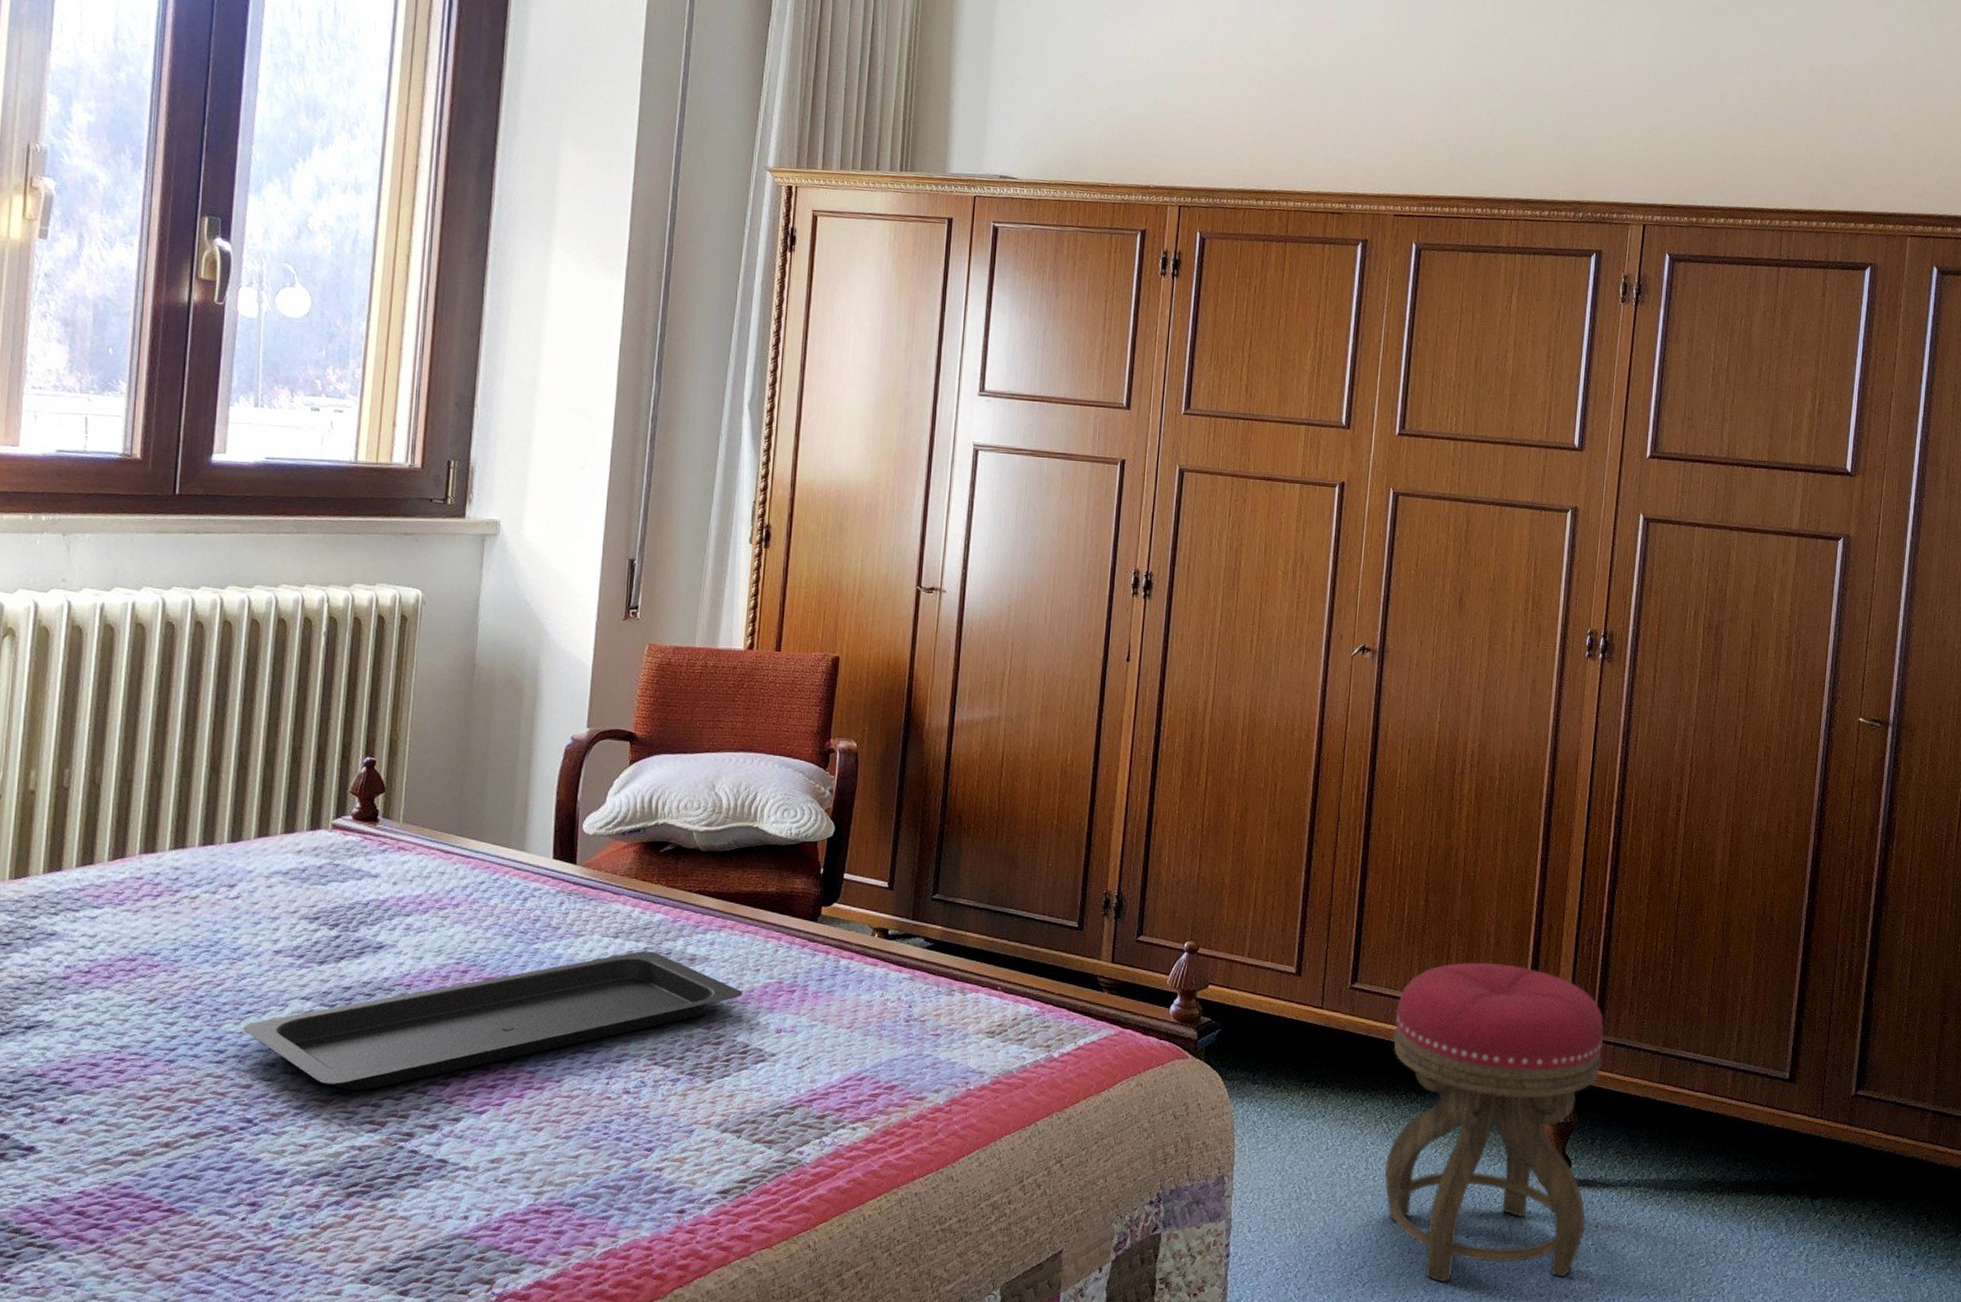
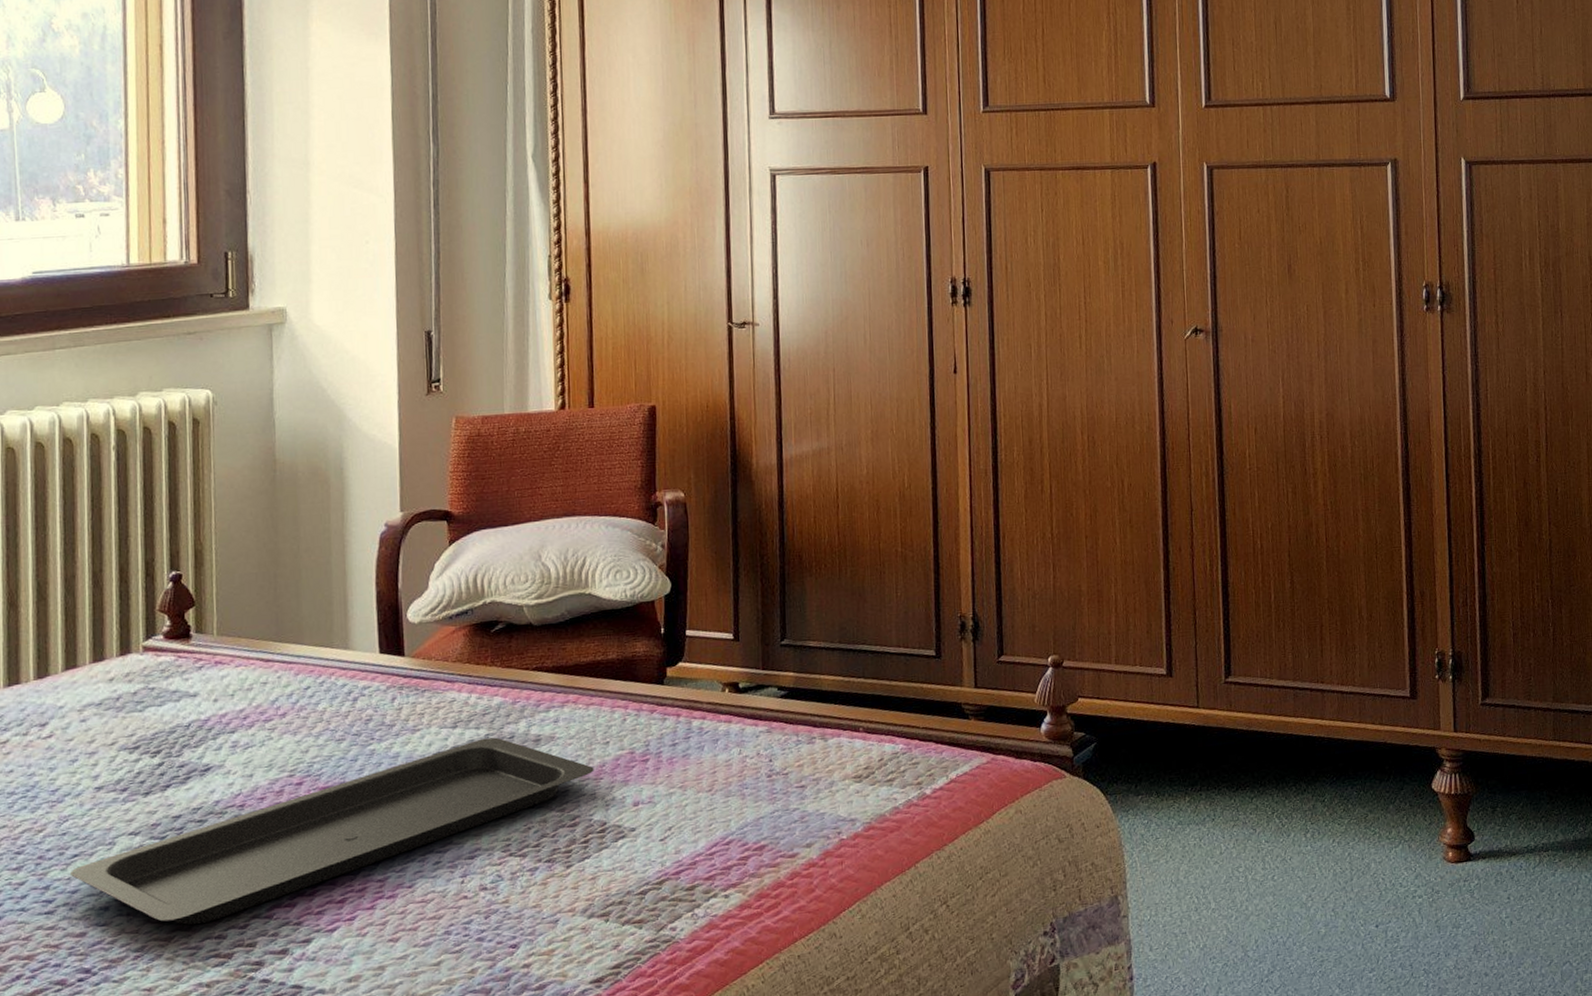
stool: present [1384,962,1605,1283] -> none [1274,637,1497,978]

